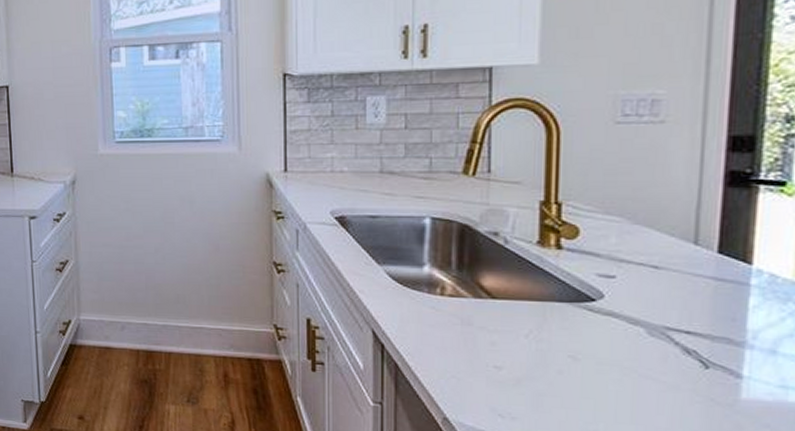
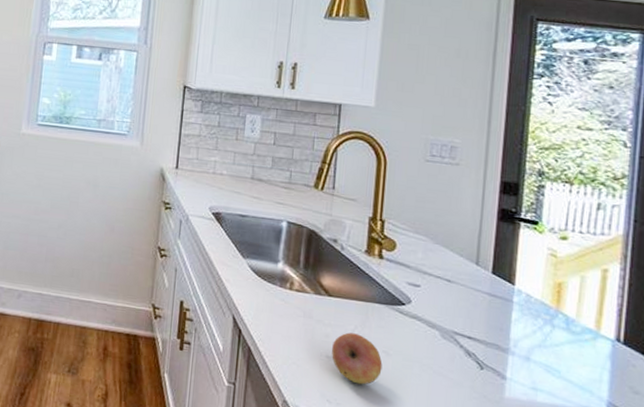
fruit: none [501,338,569,396] -> present [331,332,383,385]

